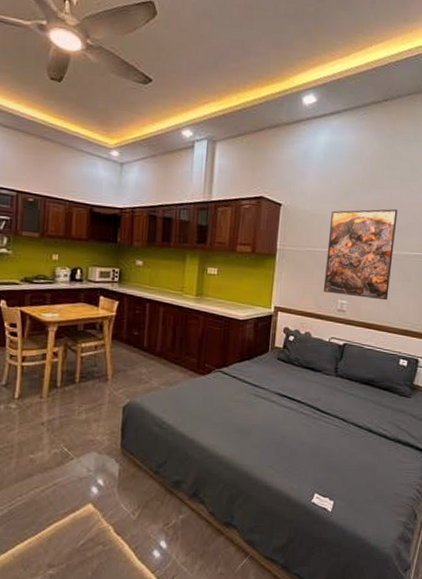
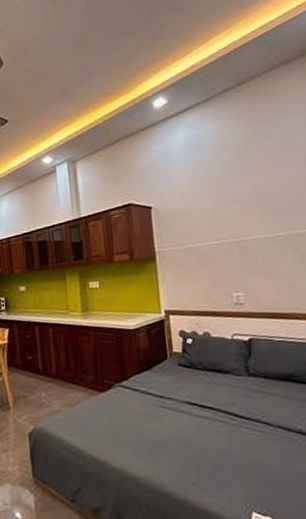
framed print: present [323,209,398,301] -> none [206,188,290,288]

